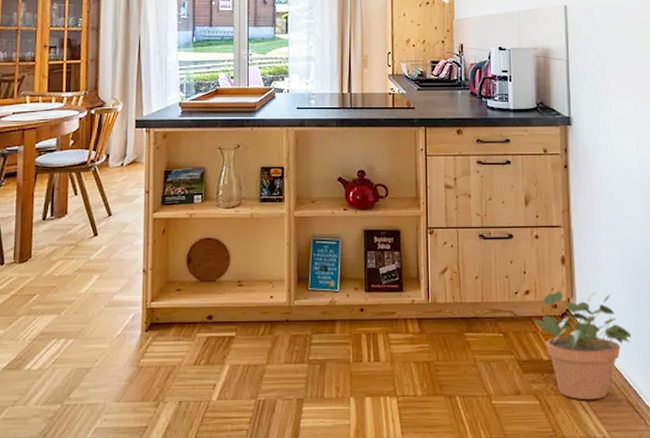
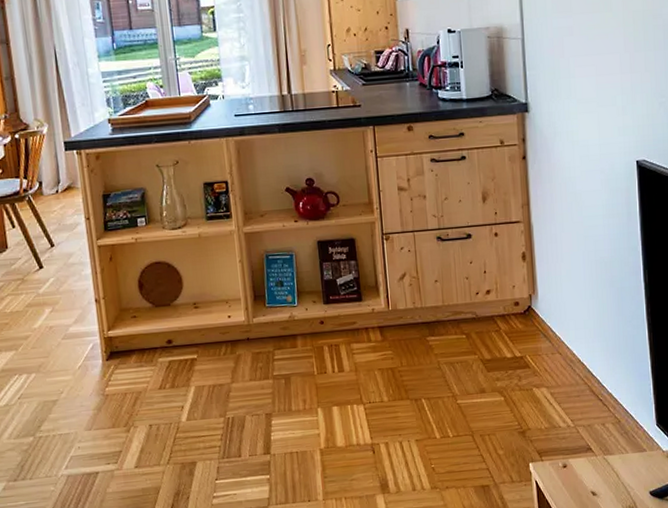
potted plant: present [535,290,632,400] -> none [497,287,595,393]

